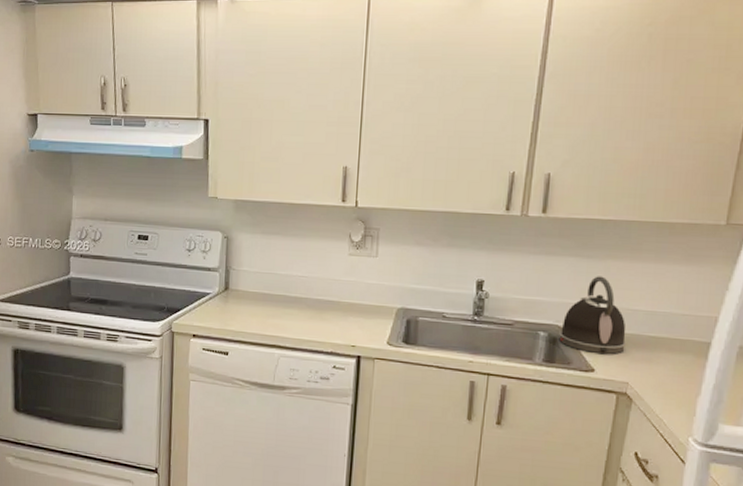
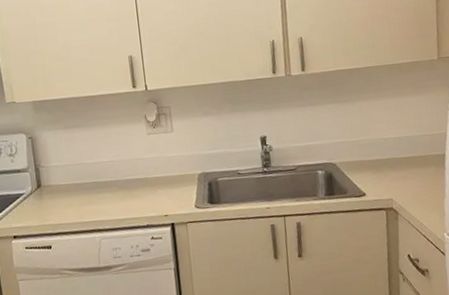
kettle: present [559,276,627,354] -> none [333,115,386,181]

